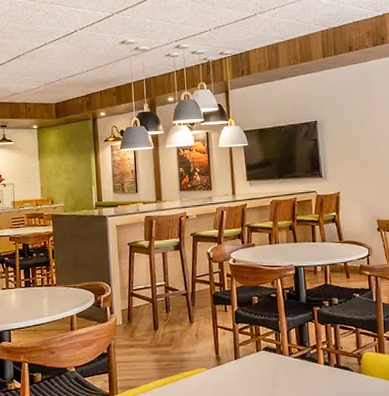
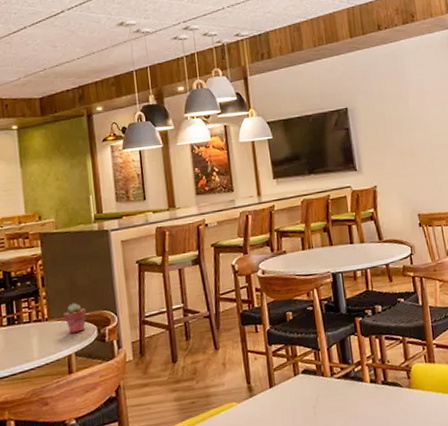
potted succulent: none [68,273,87,298] -> present [63,303,87,333]

